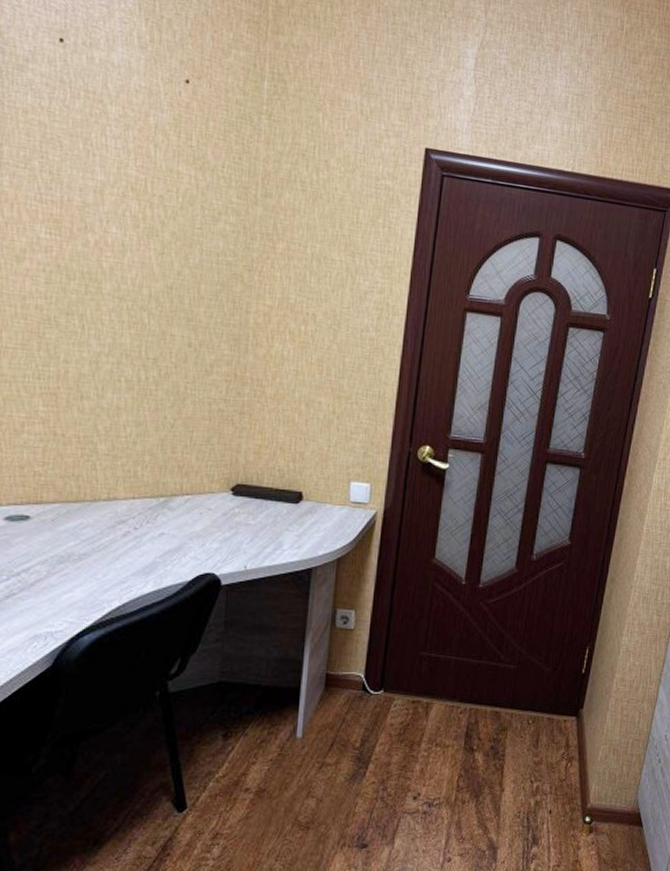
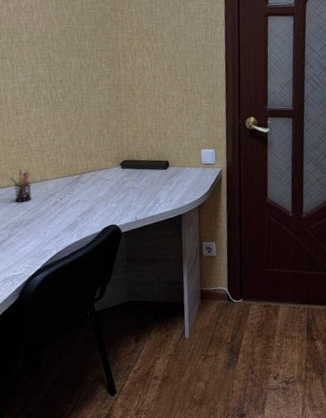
pen holder: none [58,479,91,527] -> present [10,169,31,202]

